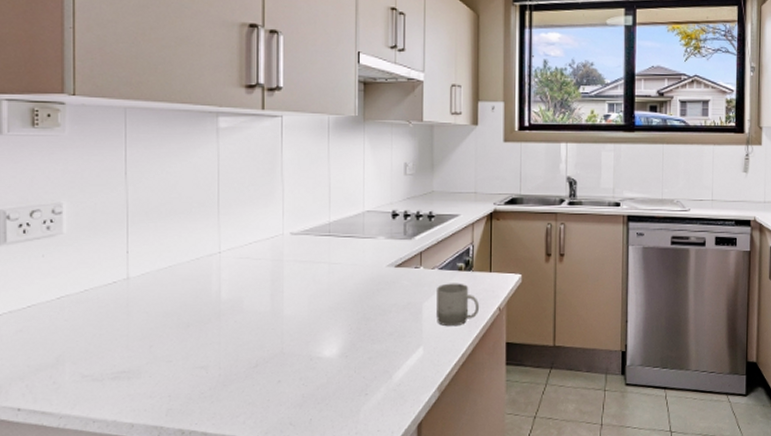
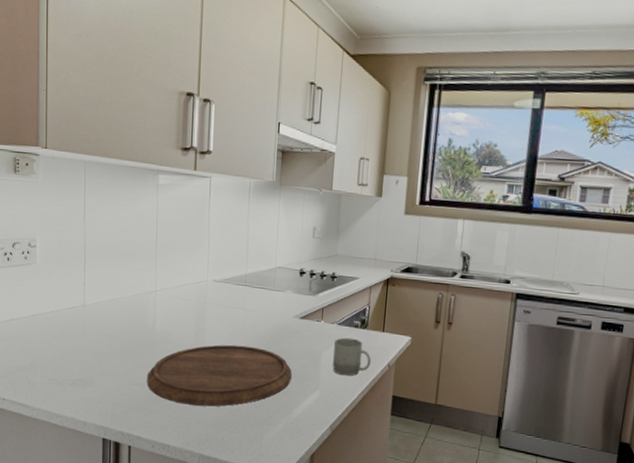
cutting board: none [211,305,390,385] -> present [146,344,292,407]

